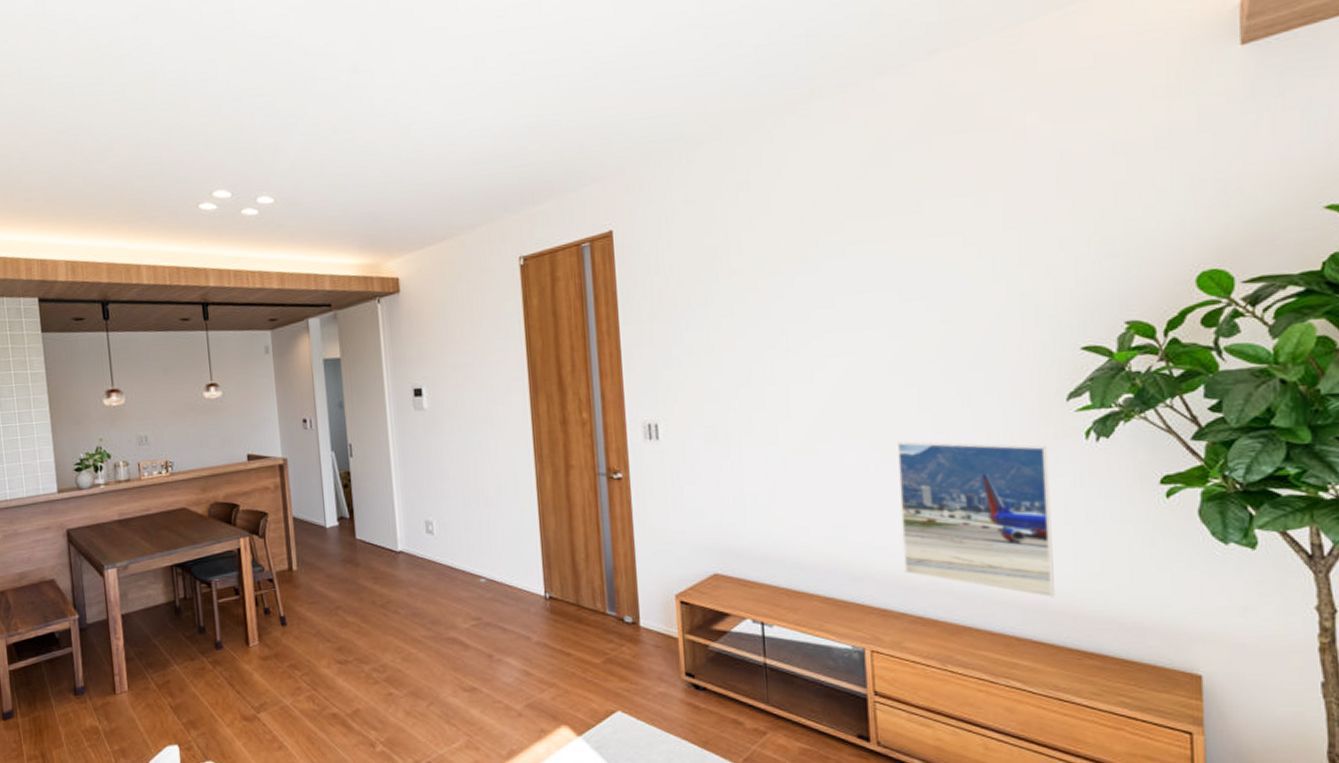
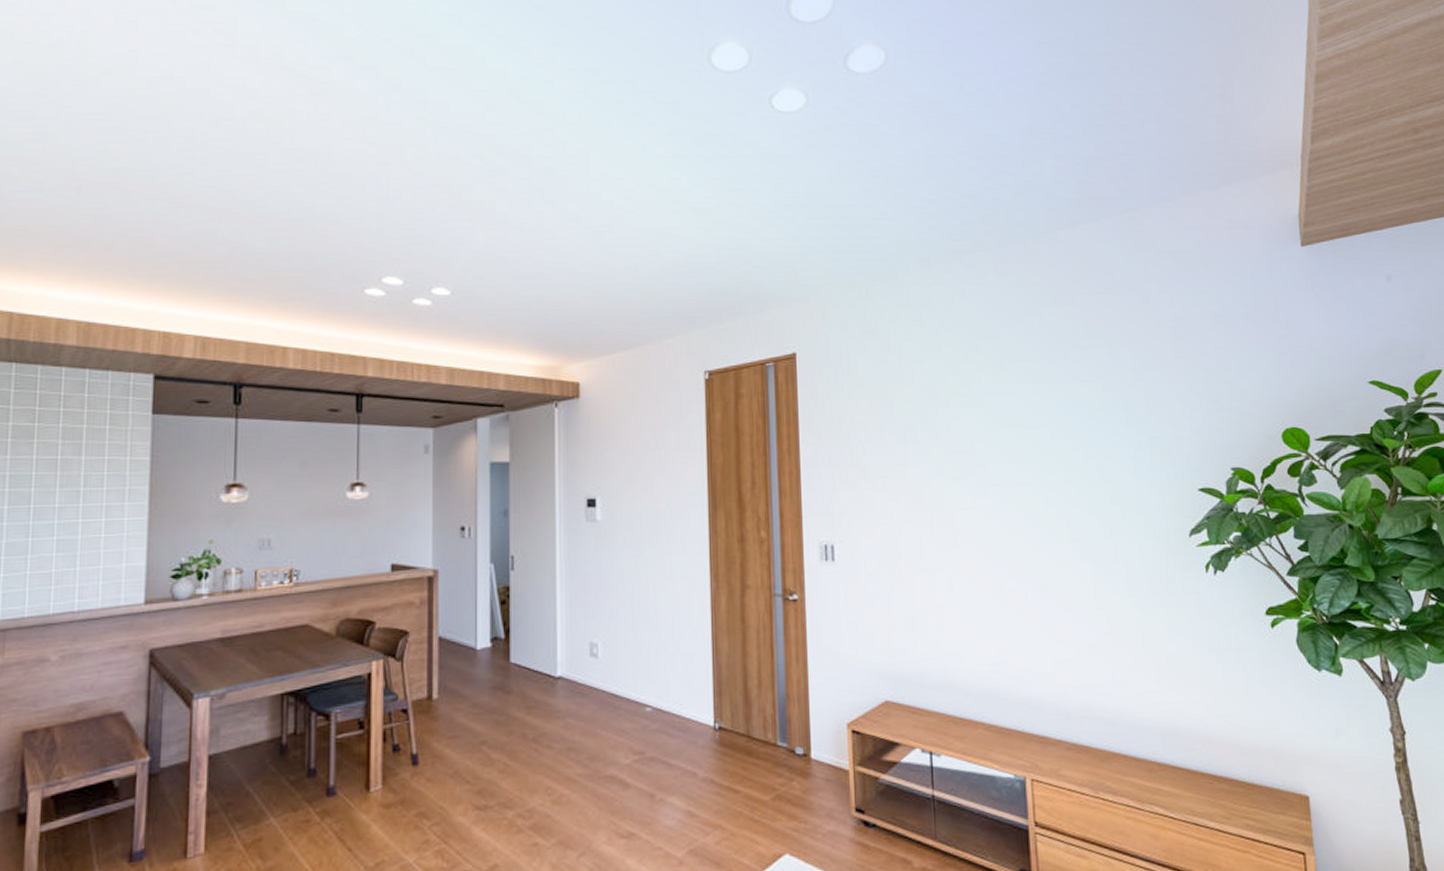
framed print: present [897,441,1055,598] -> none [1051,570,1188,723]

